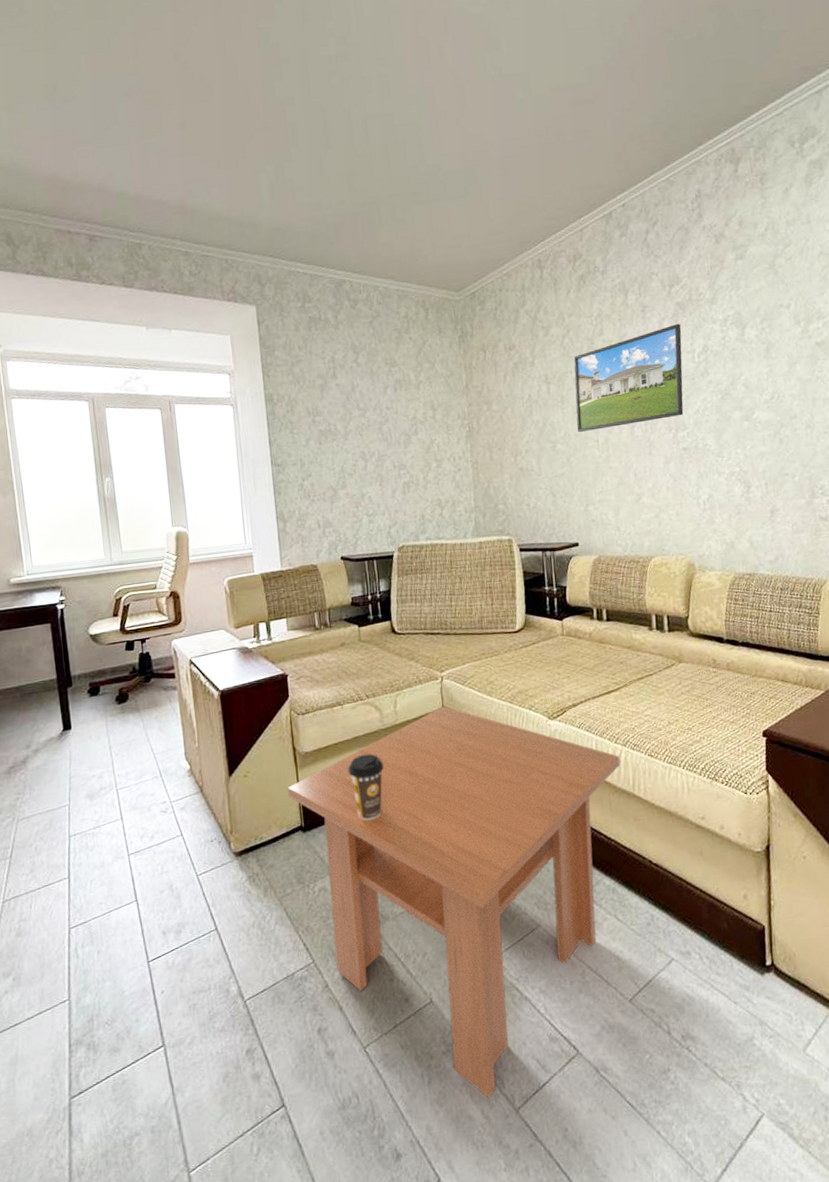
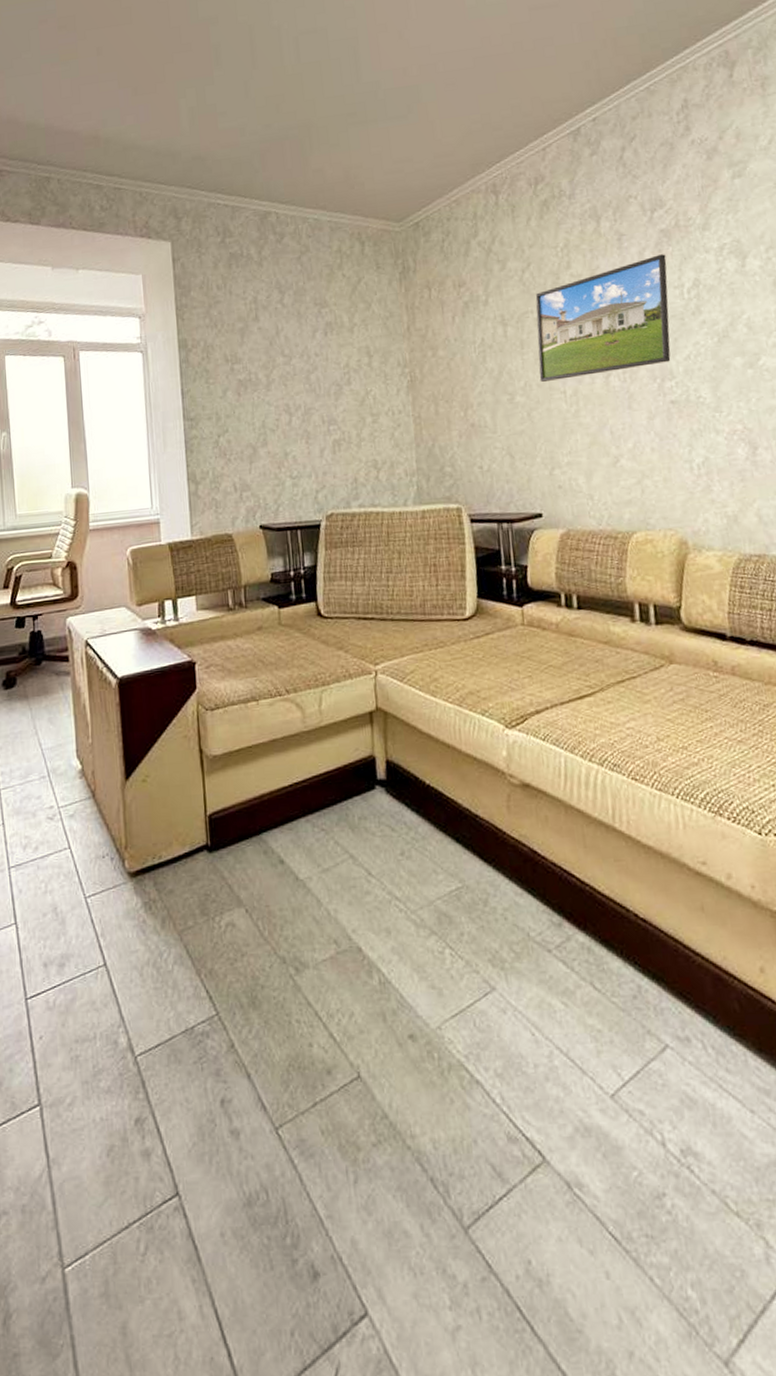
coffee table: present [287,706,621,1098] -> none [191,706,597,1210]
coffee cup: present [348,753,384,821] -> none [263,760,306,843]

